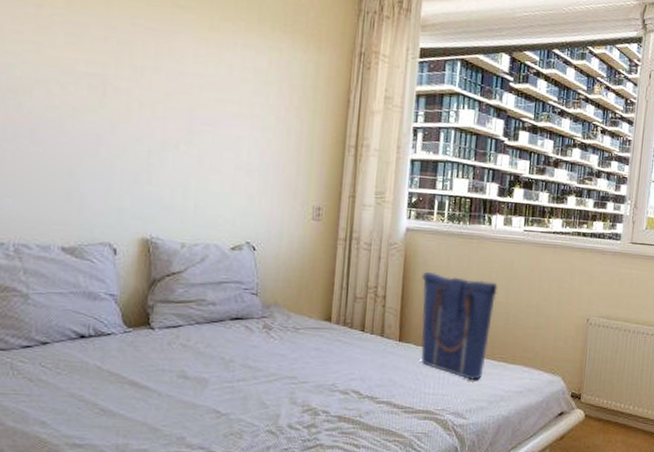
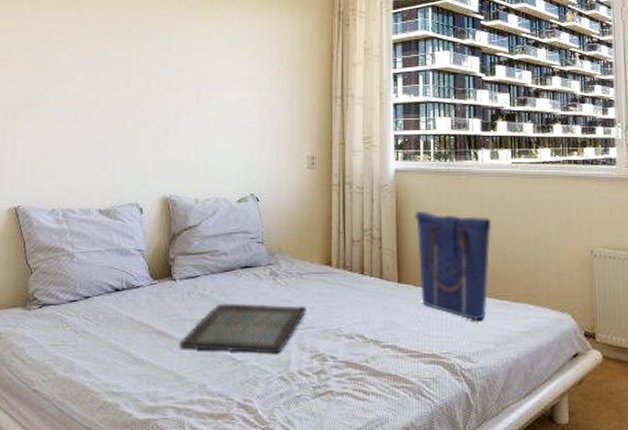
serving tray: none [156,355,301,408] -> present [180,303,306,354]

